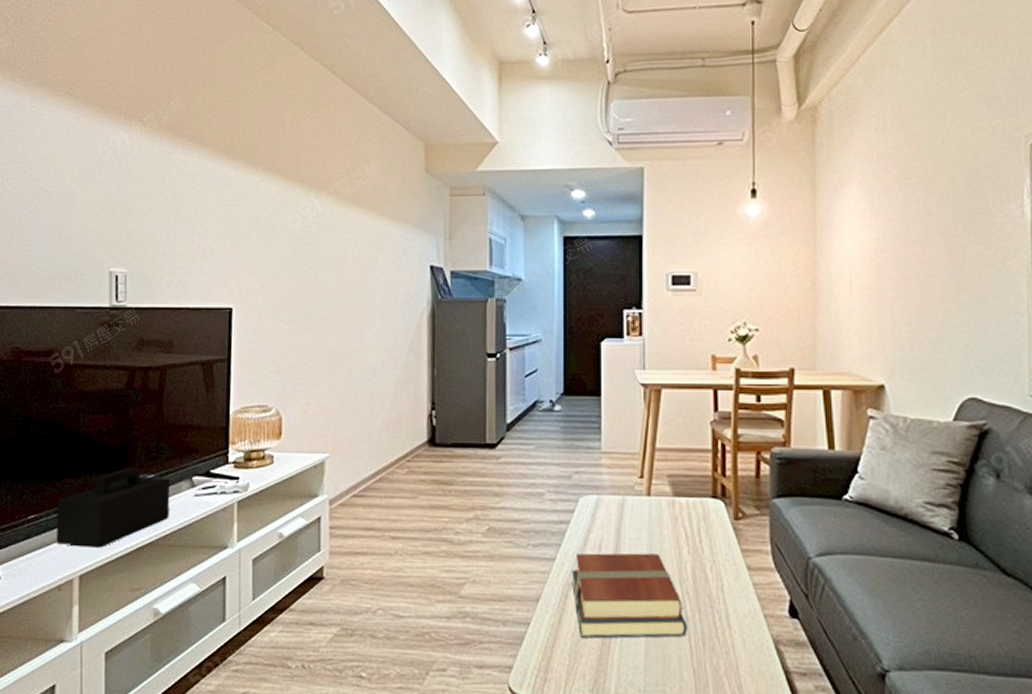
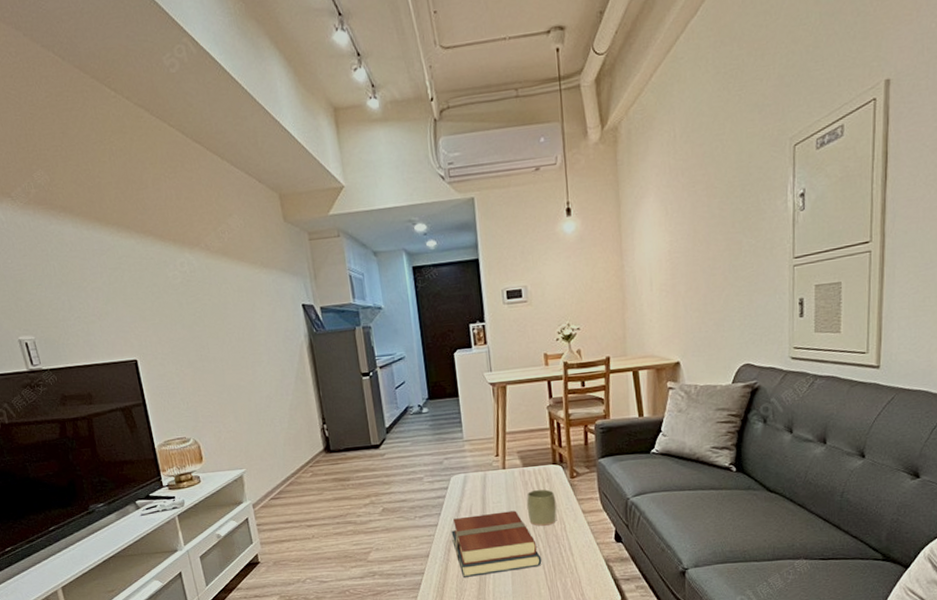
speaker: present [56,467,171,548] -> none [27,499,124,567]
mug: none [673,528,713,580] -> present [526,489,557,526]

